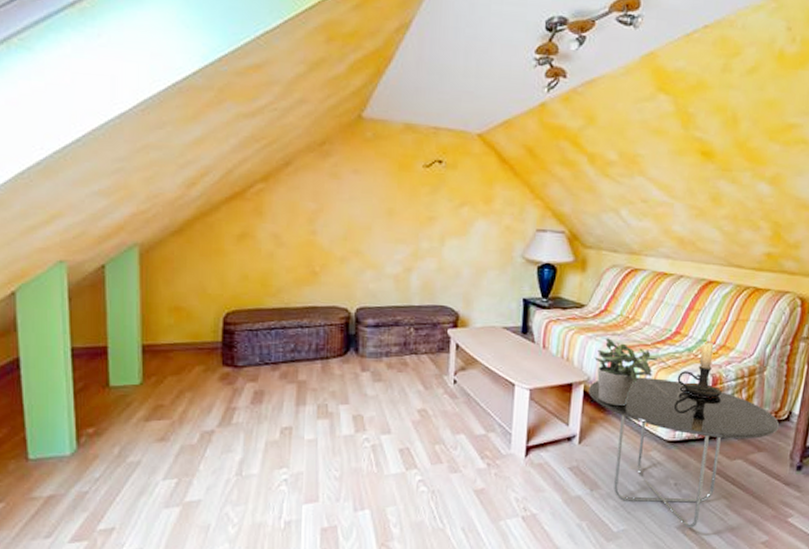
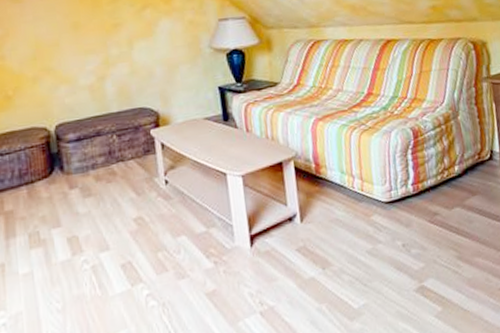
side table: present [588,377,780,529] -> none [298,140,486,289]
potted plant: present [594,338,659,406] -> none [298,111,359,177]
candle holder: present [677,333,723,398] -> none [380,89,425,153]

